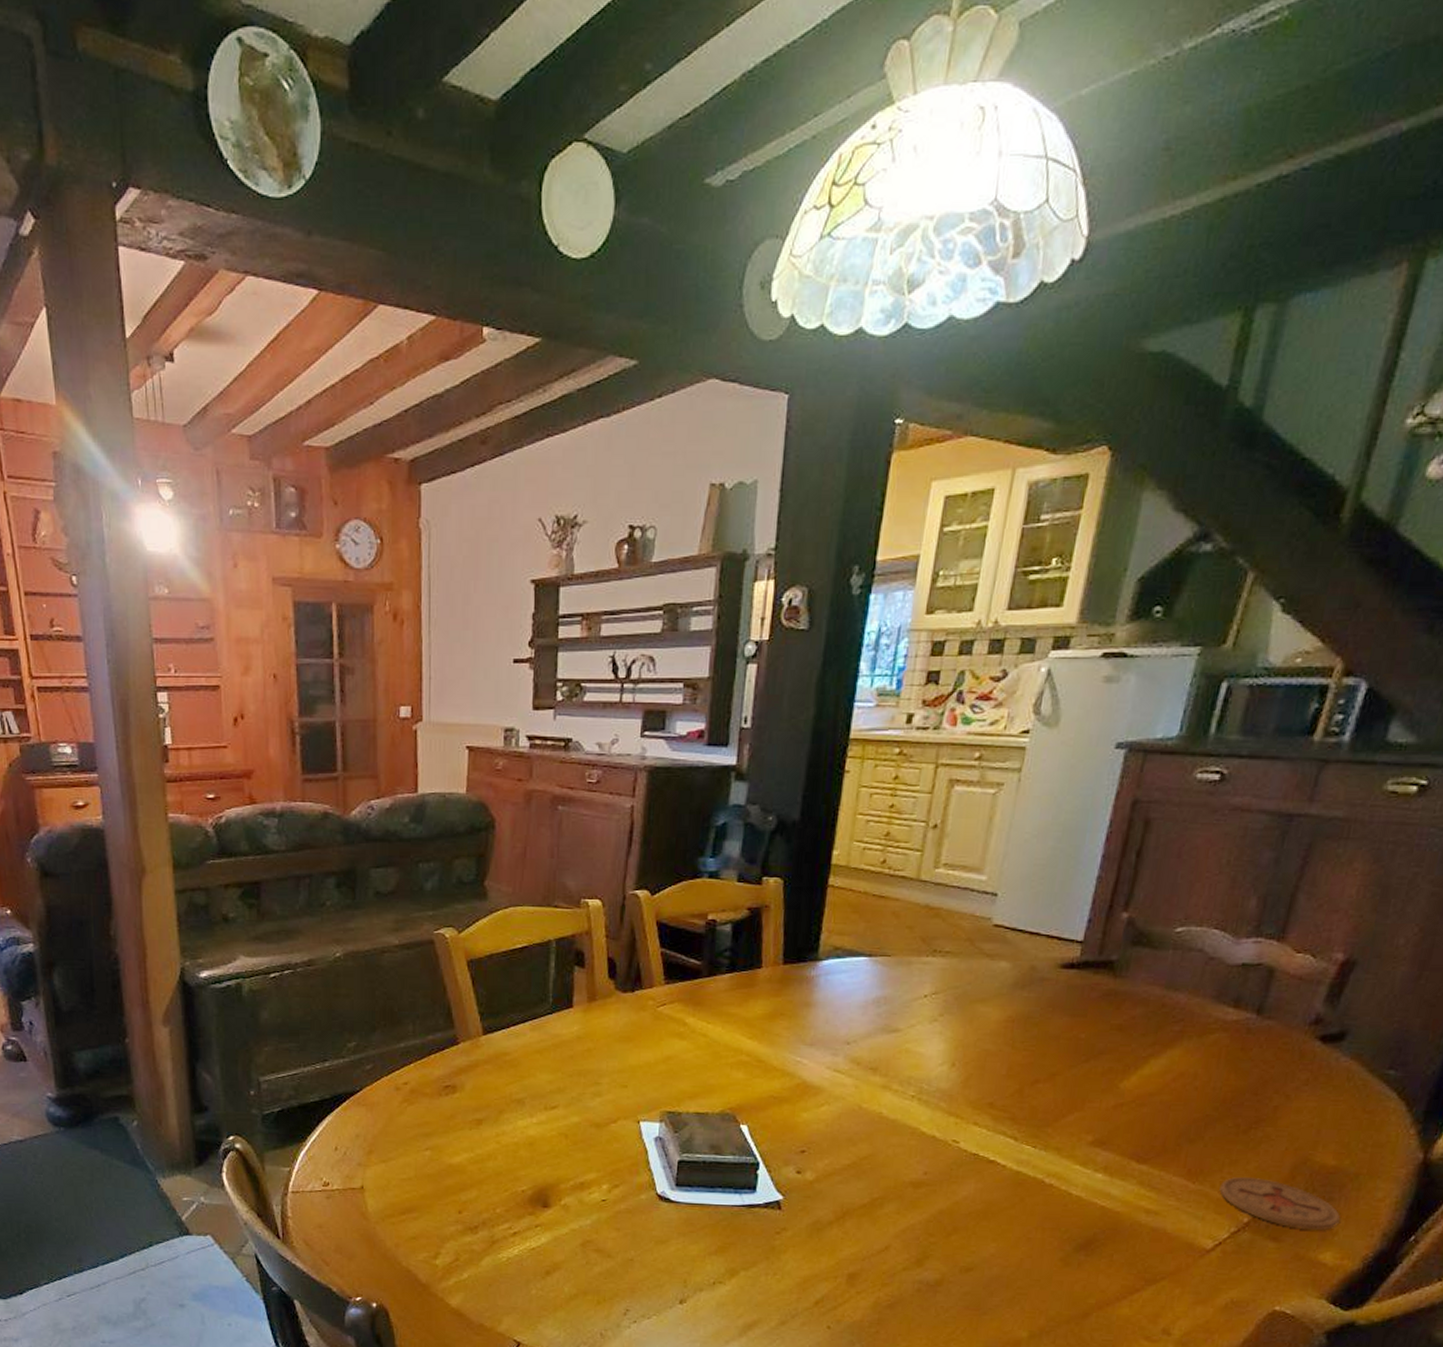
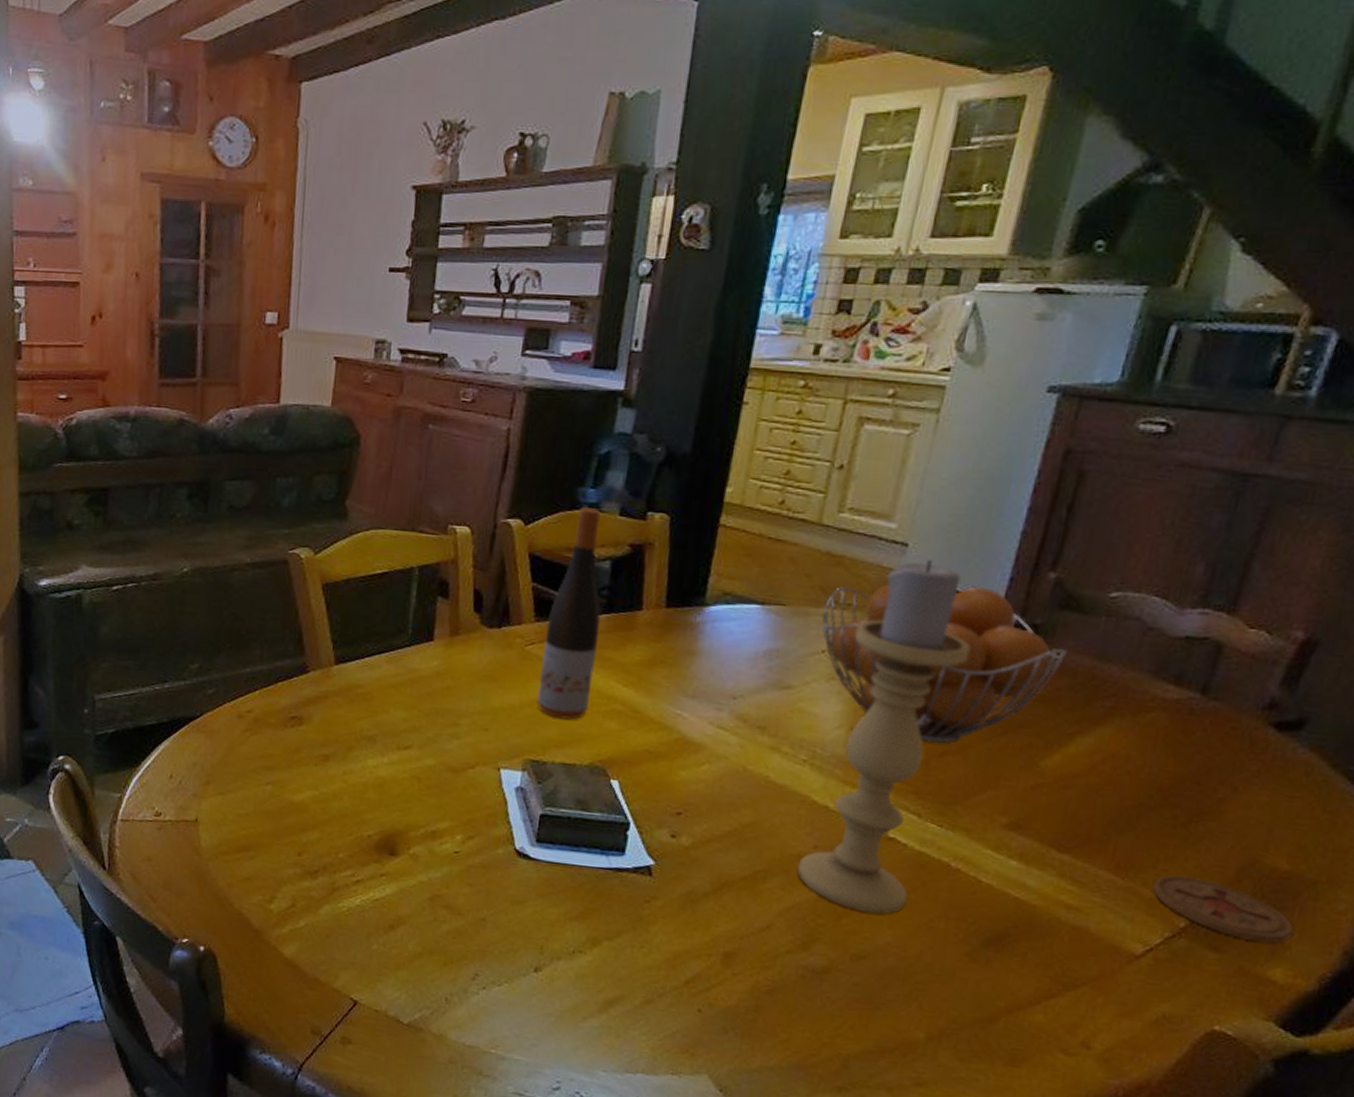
wine bottle: none [670,875,725,1073] -> present [536,506,601,720]
candle holder: none [910,907,1055,1230] -> present [797,560,971,914]
fruit basket: none [922,929,1140,1074] -> present [821,584,1068,745]

